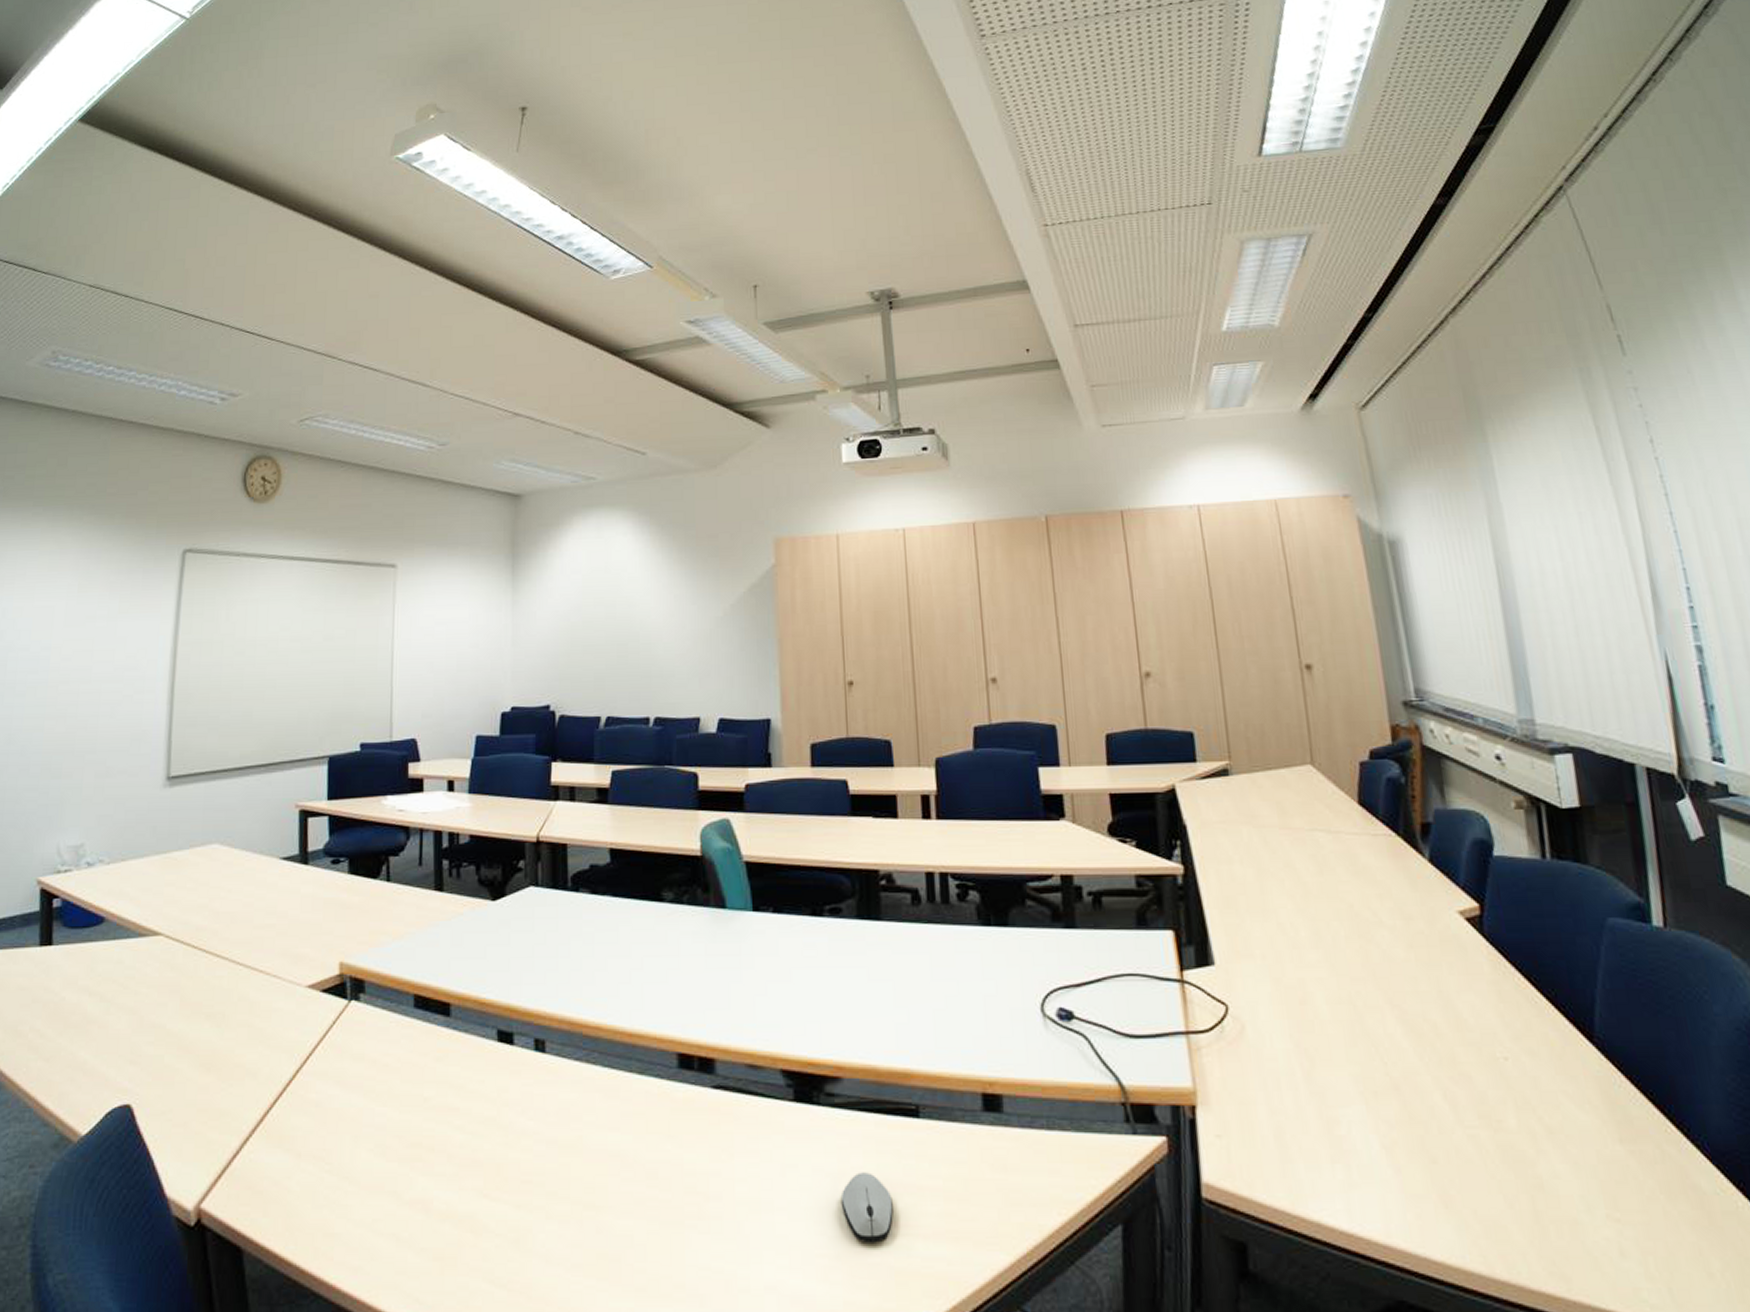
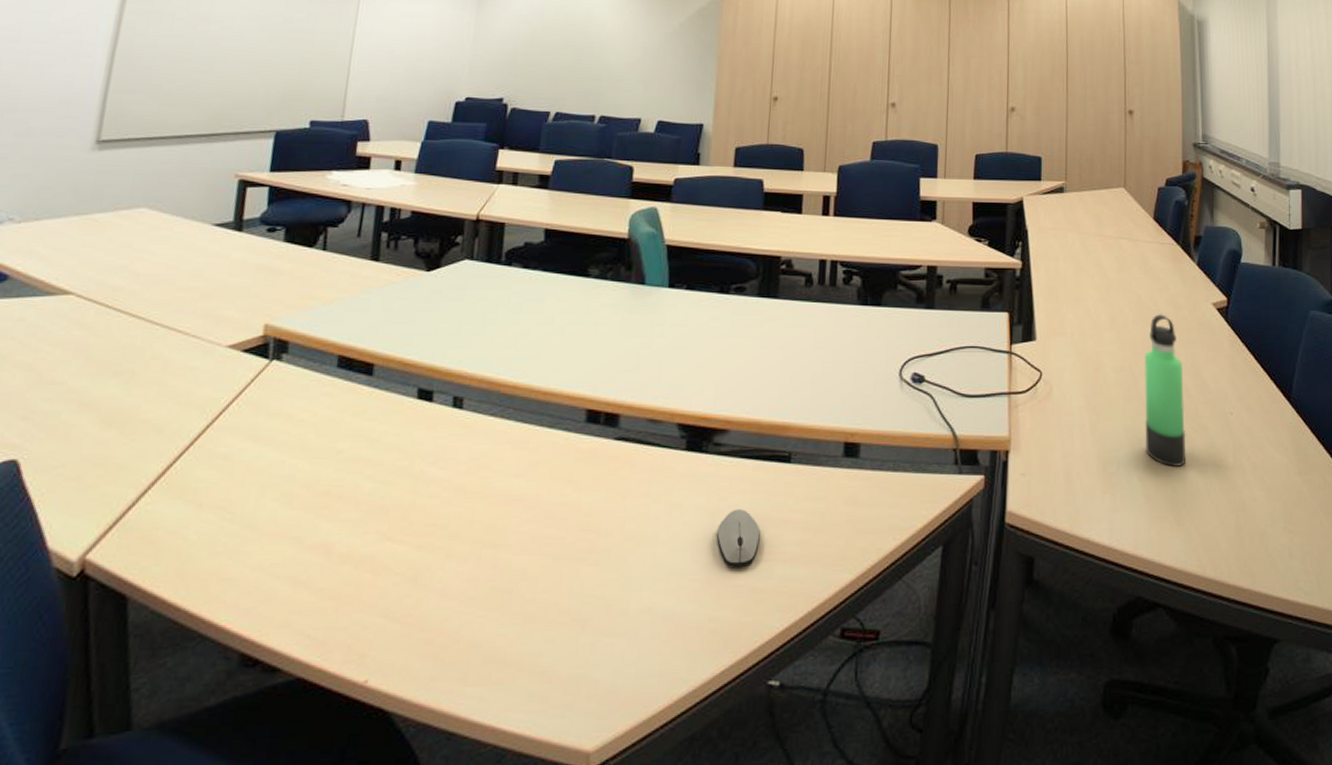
thermos bottle: none [1368,928,1447,1131] -> present [1144,314,1186,468]

